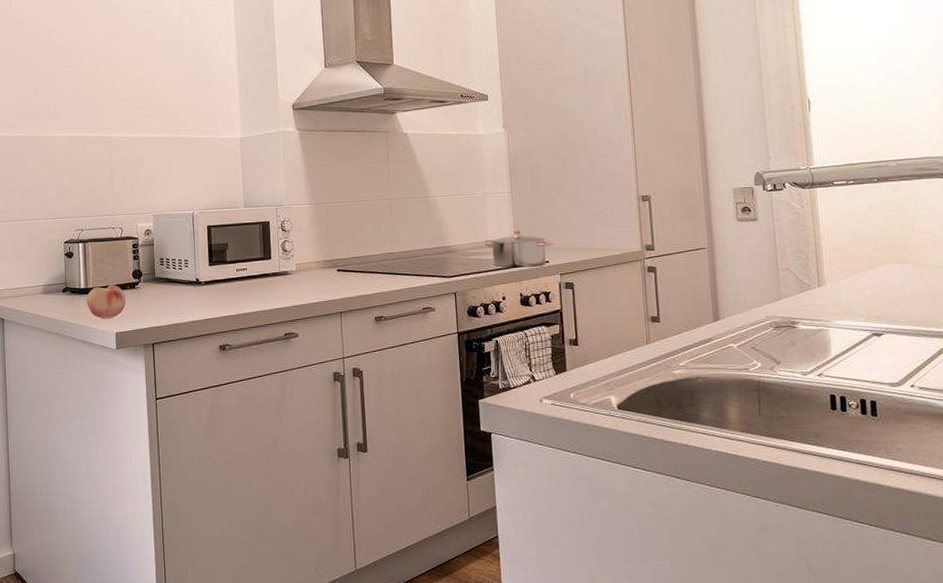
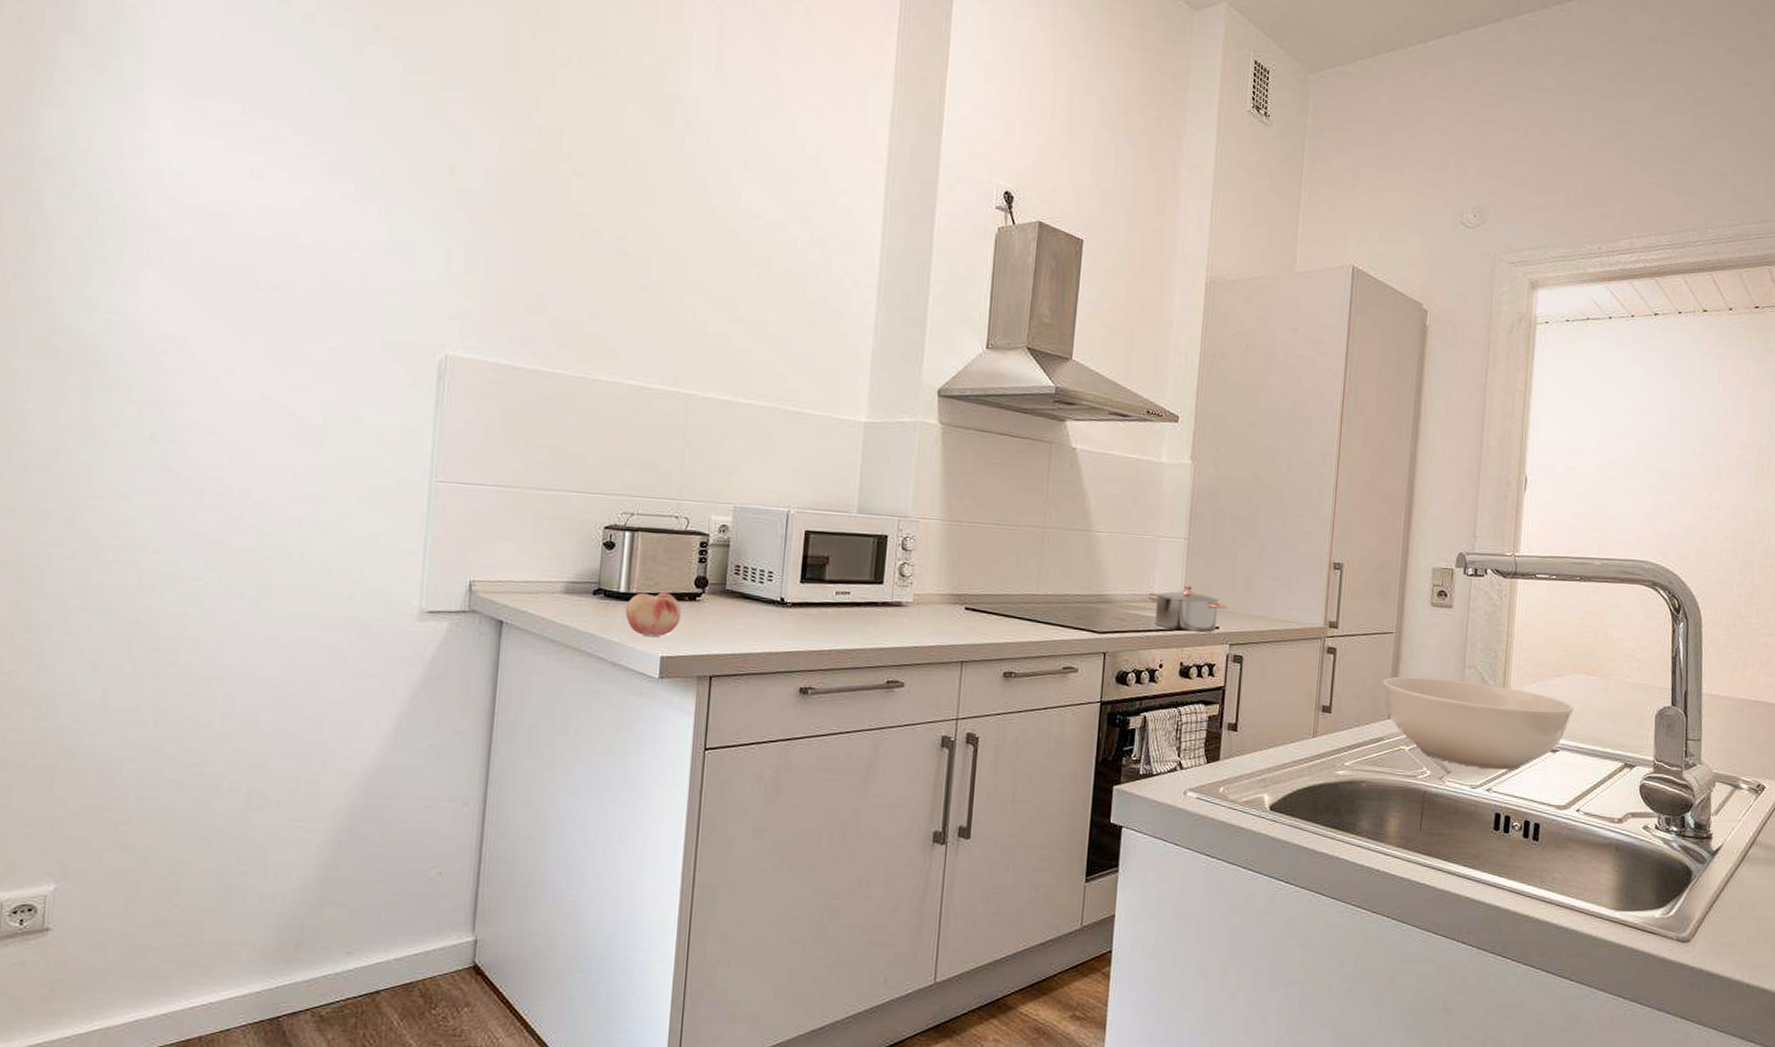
bowl: none [703,282,892,357] -> present [1382,676,1574,770]

